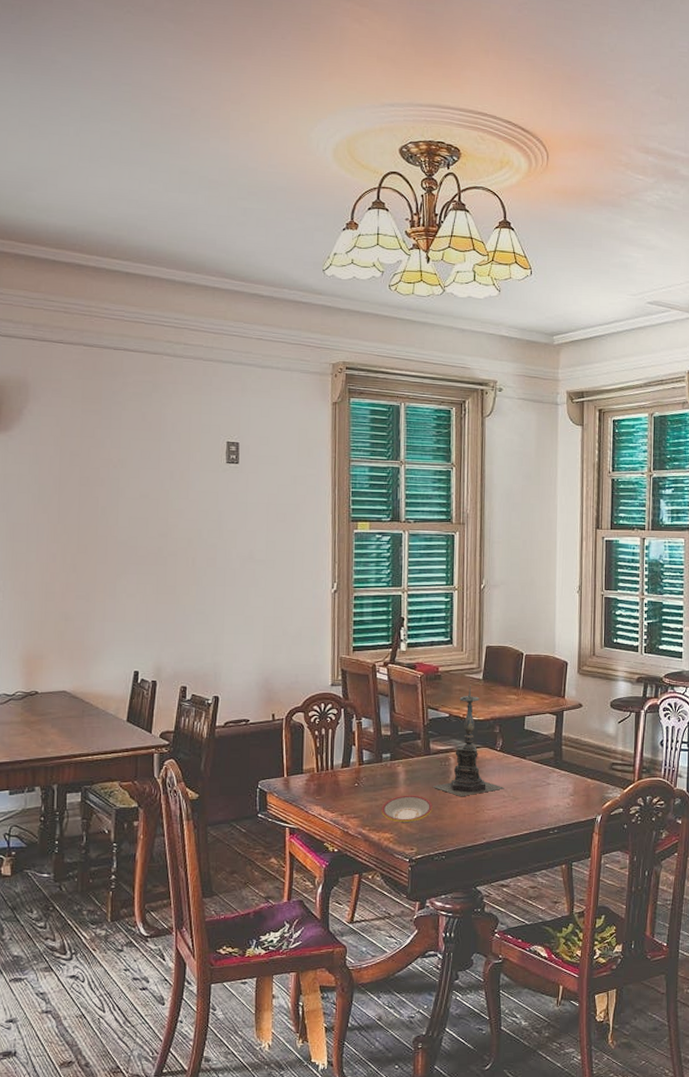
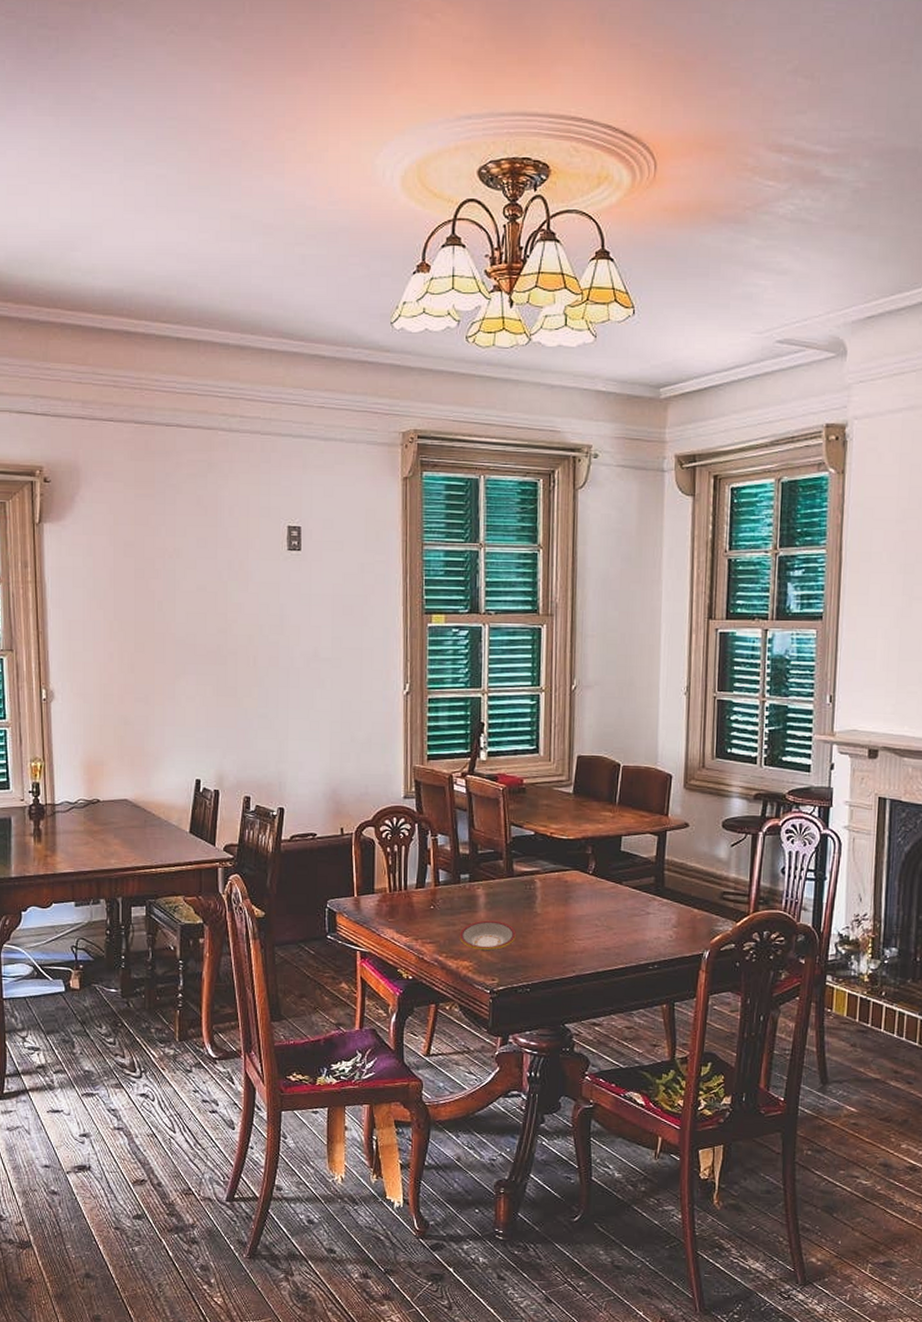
candle holder: present [432,686,505,797] -> none [515,800,597,925]

